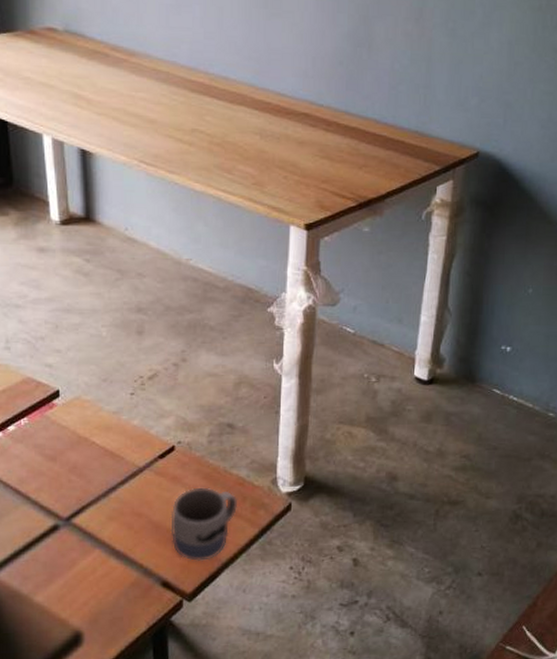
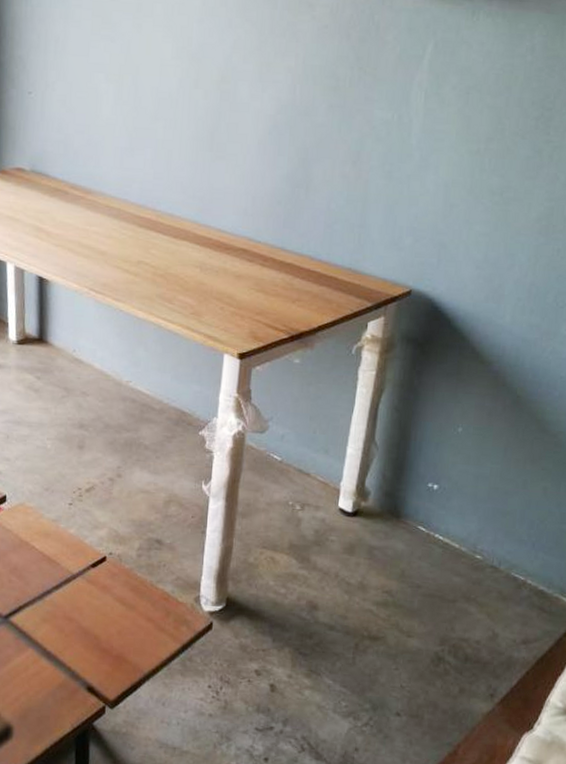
mug: present [170,487,238,561] -> none [98,598,163,670]

